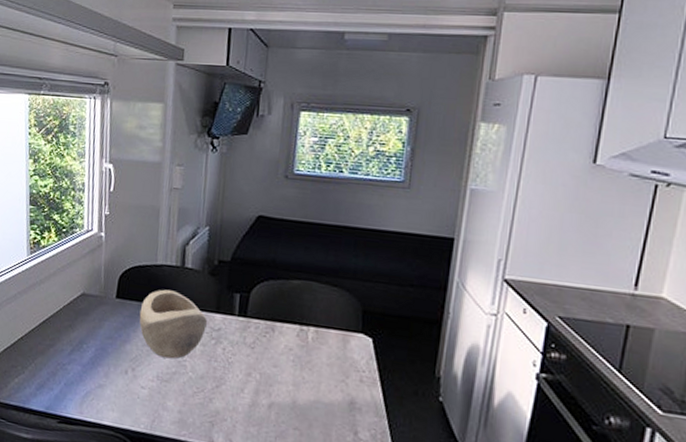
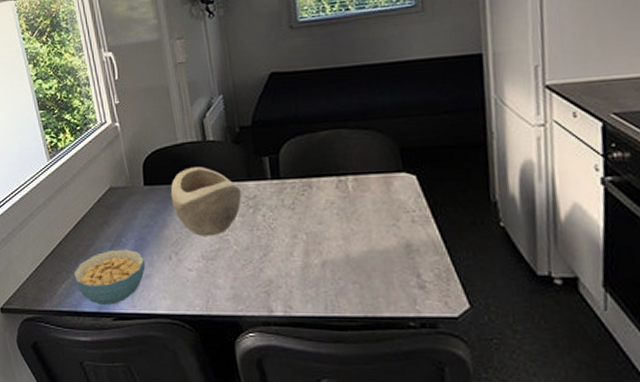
cereal bowl: none [28,353,102,408] -> present [73,249,146,305]

